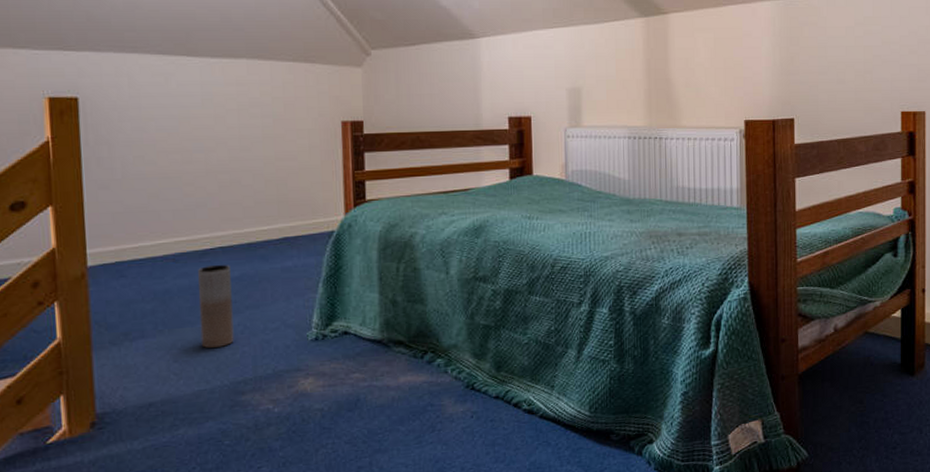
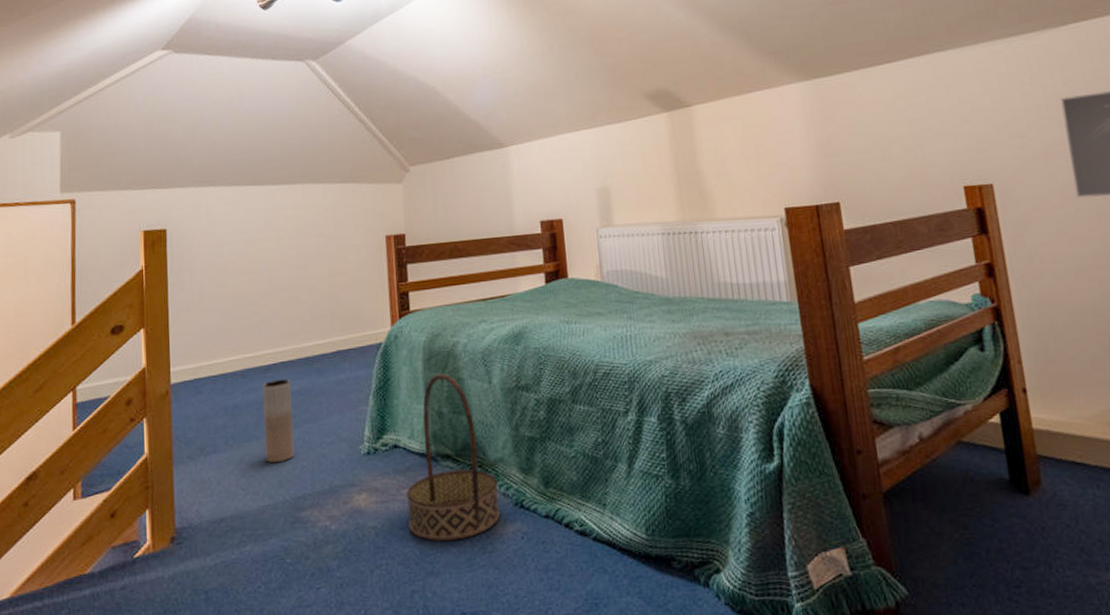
basket: none [355,263,451,422] -> present [406,373,501,542]

